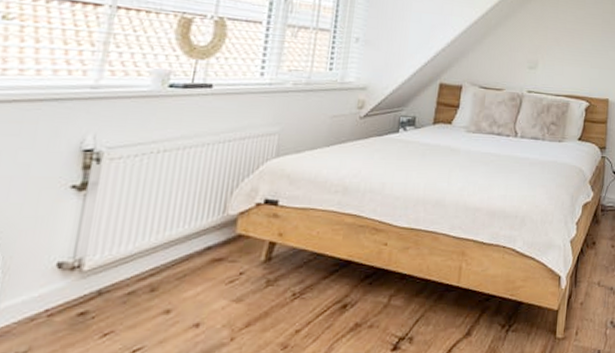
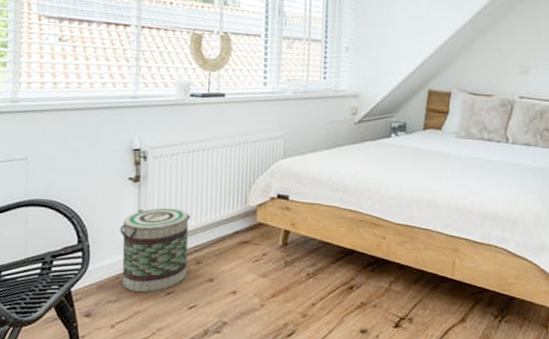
basket: none [39,222,150,337] -> present [120,208,190,293]

